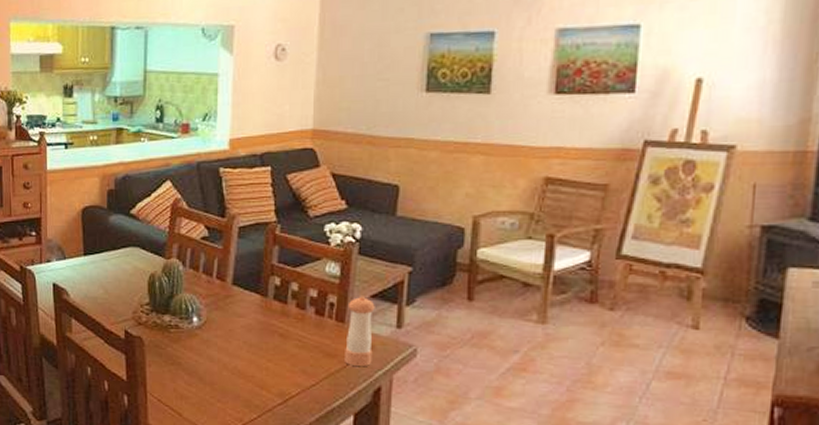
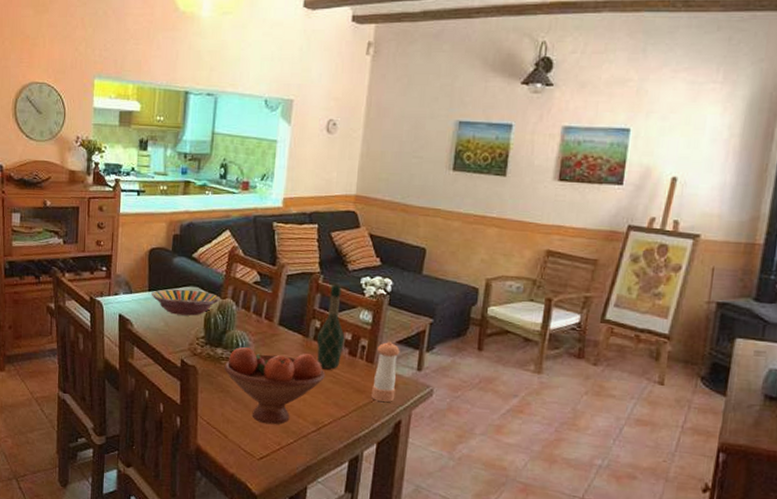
serving bowl: none [87,251,164,280] -> present [151,289,220,316]
fruit bowl: none [173,311,290,399] -> present [224,346,326,425]
wine bottle: none [278,234,310,331] -> present [317,284,345,369]

